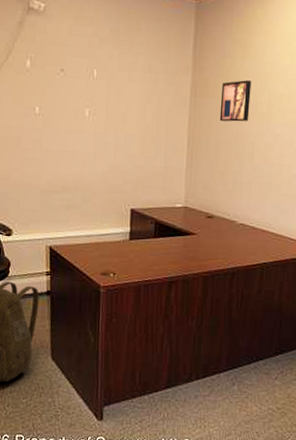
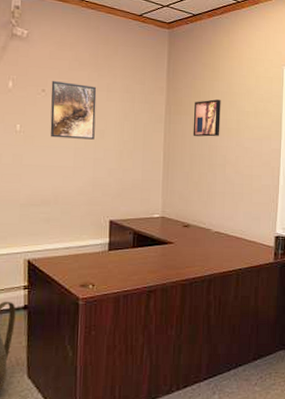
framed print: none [69,58,118,124] -> present [50,80,97,140]

